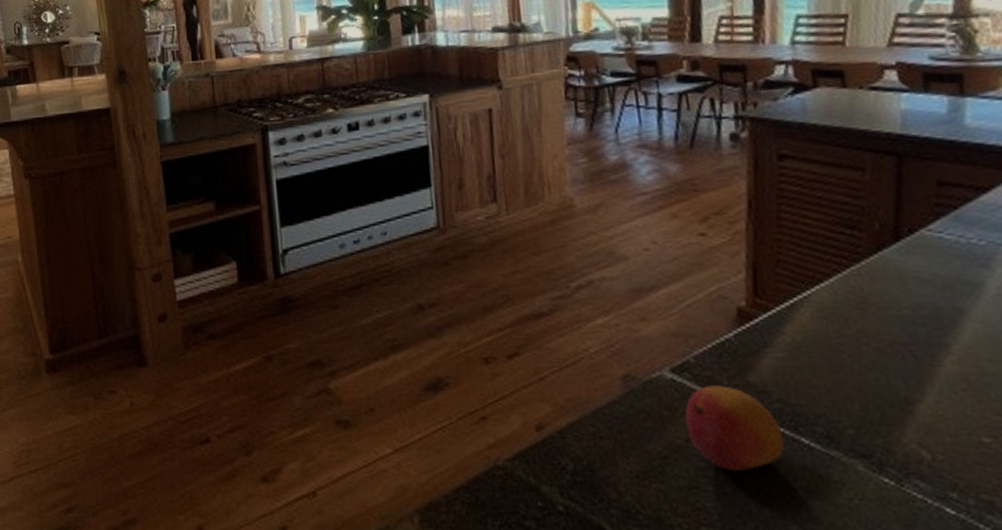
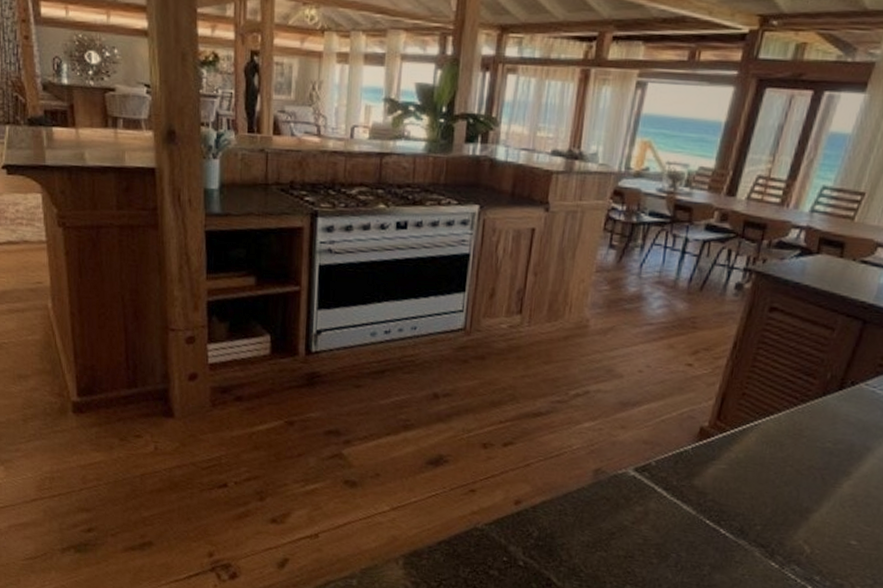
fruit: present [685,385,785,471] -> none [635,484,708,549]

